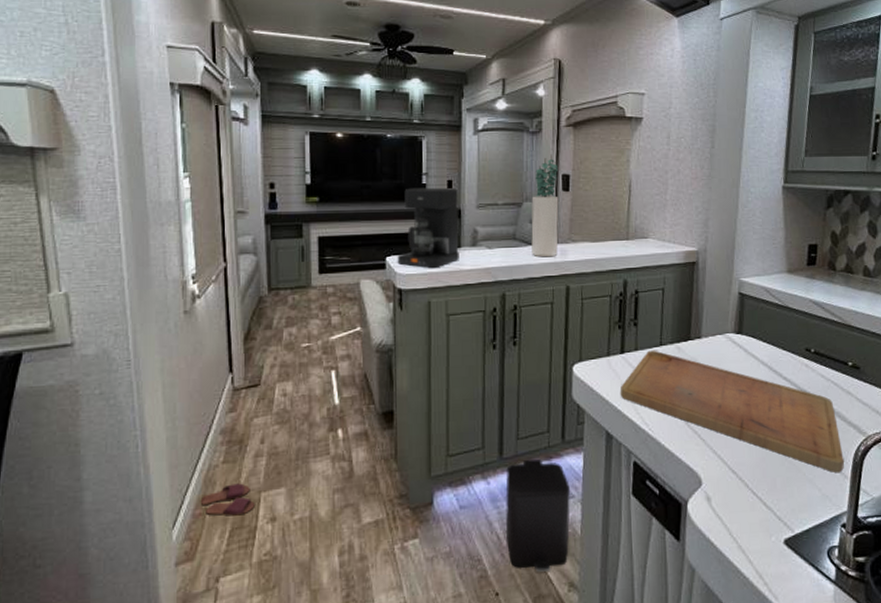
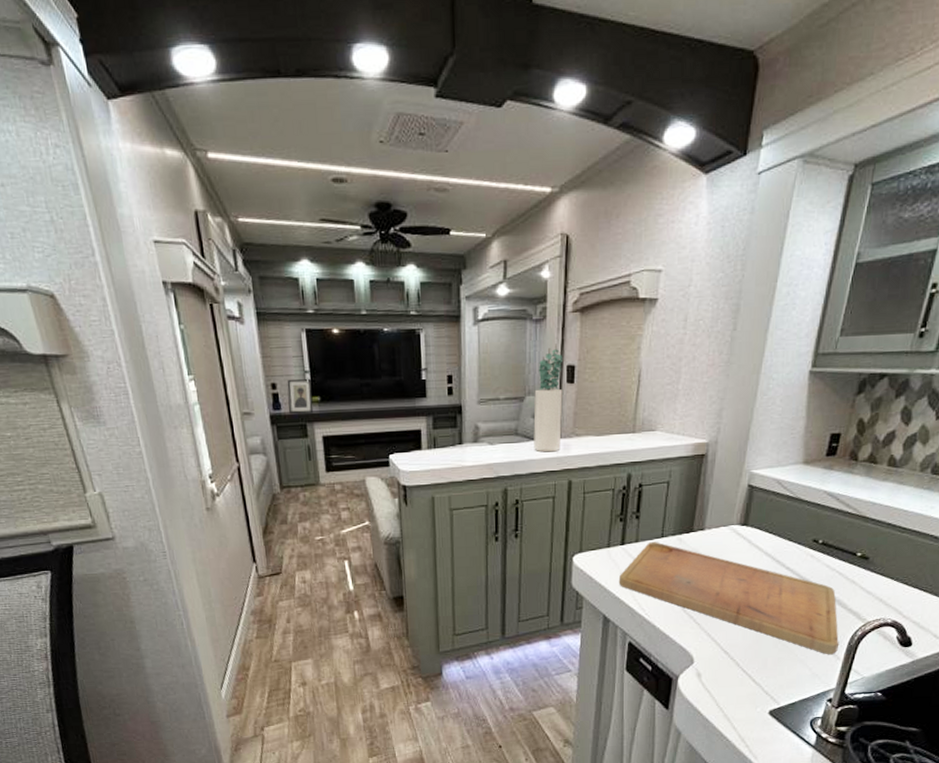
slippers: present [200,483,255,516] -> none [241,655,287,681]
picture frame: none [286,180,311,213] -> present [287,379,314,413]
coffee maker: present [397,187,459,268] -> none [400,383,461,464]
pedal bin: present [505,459,571,574] -> none [507,639,567,732]

